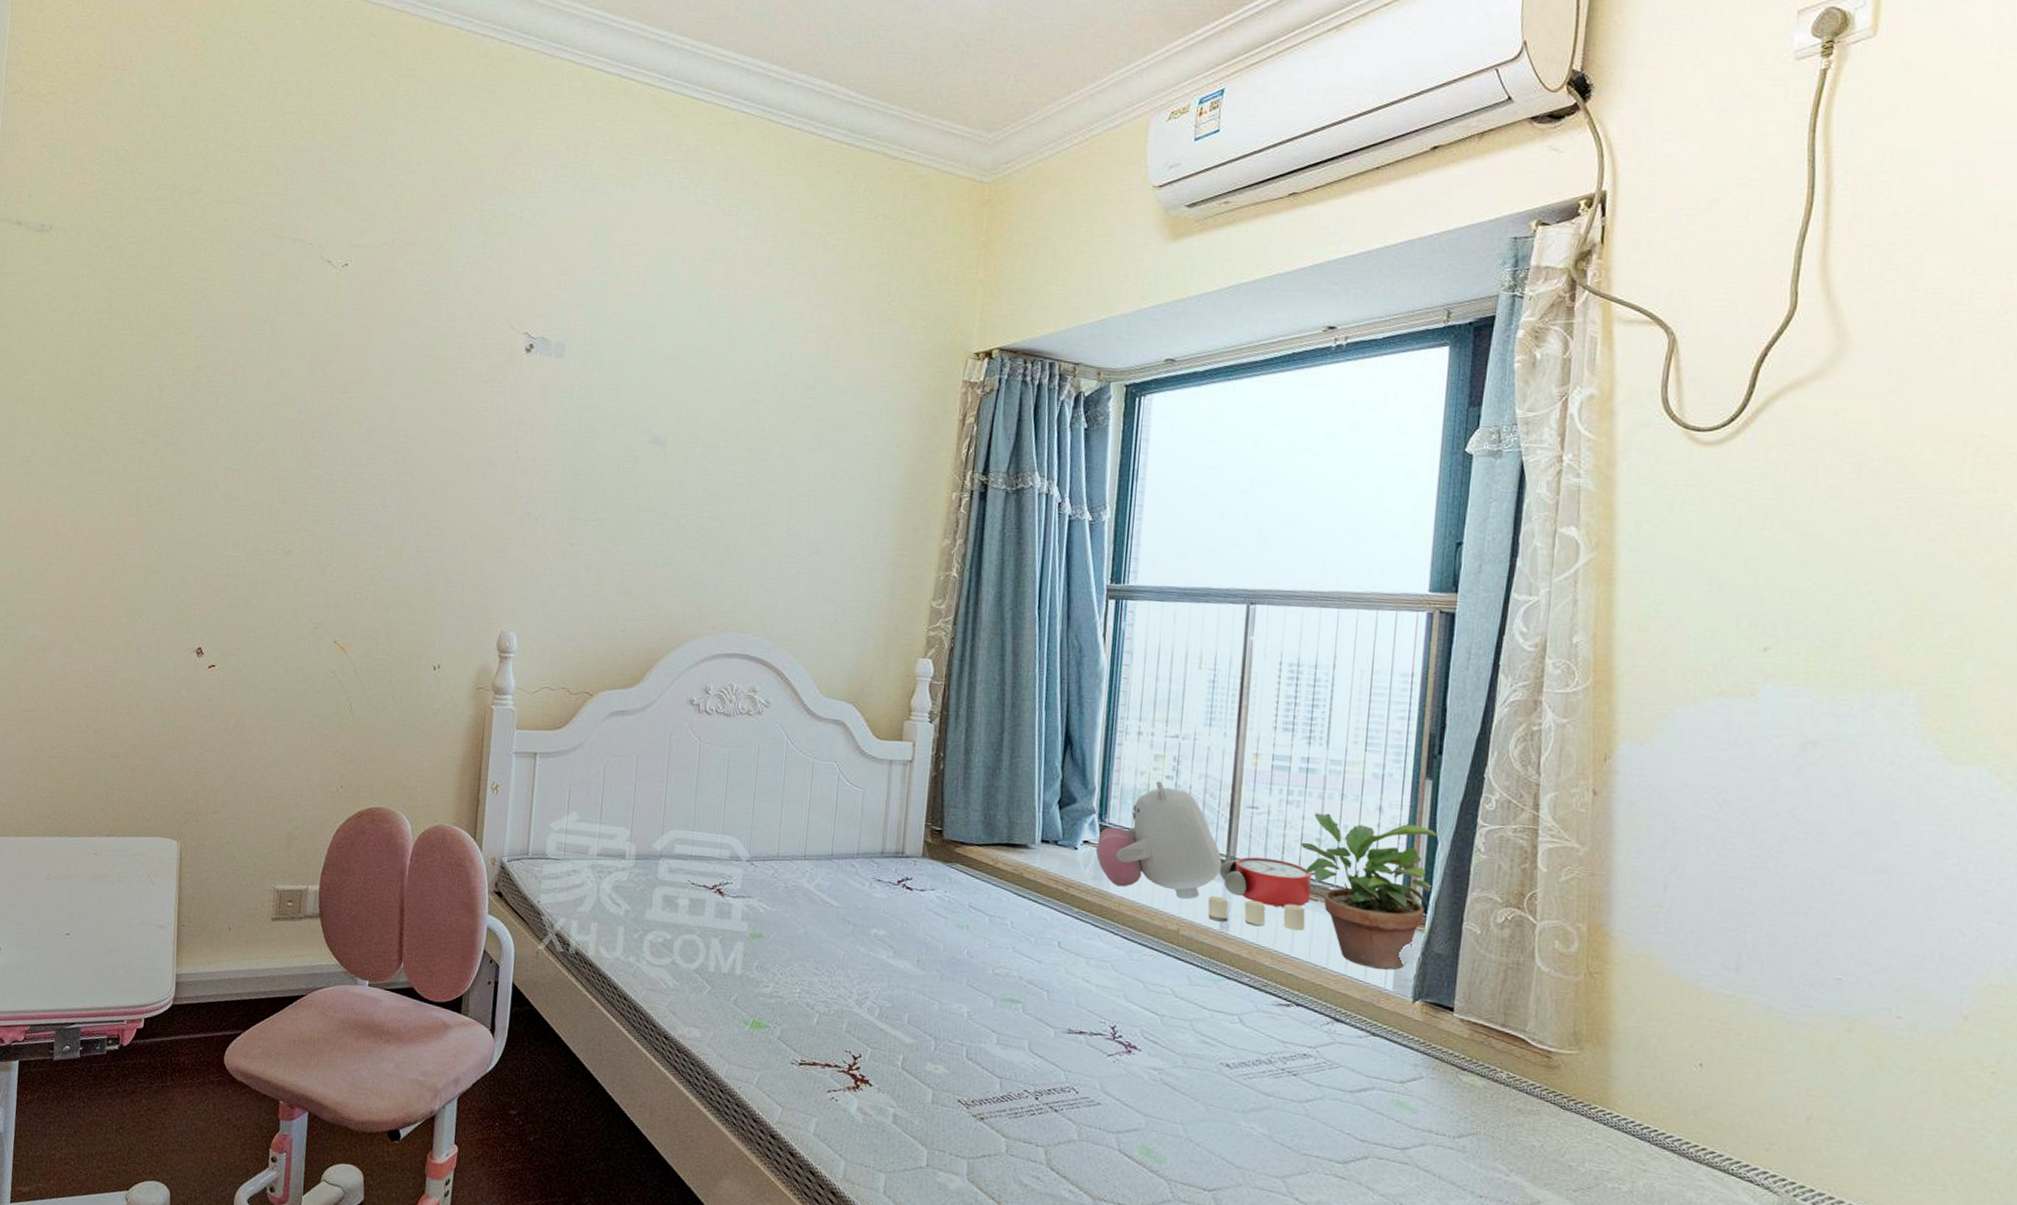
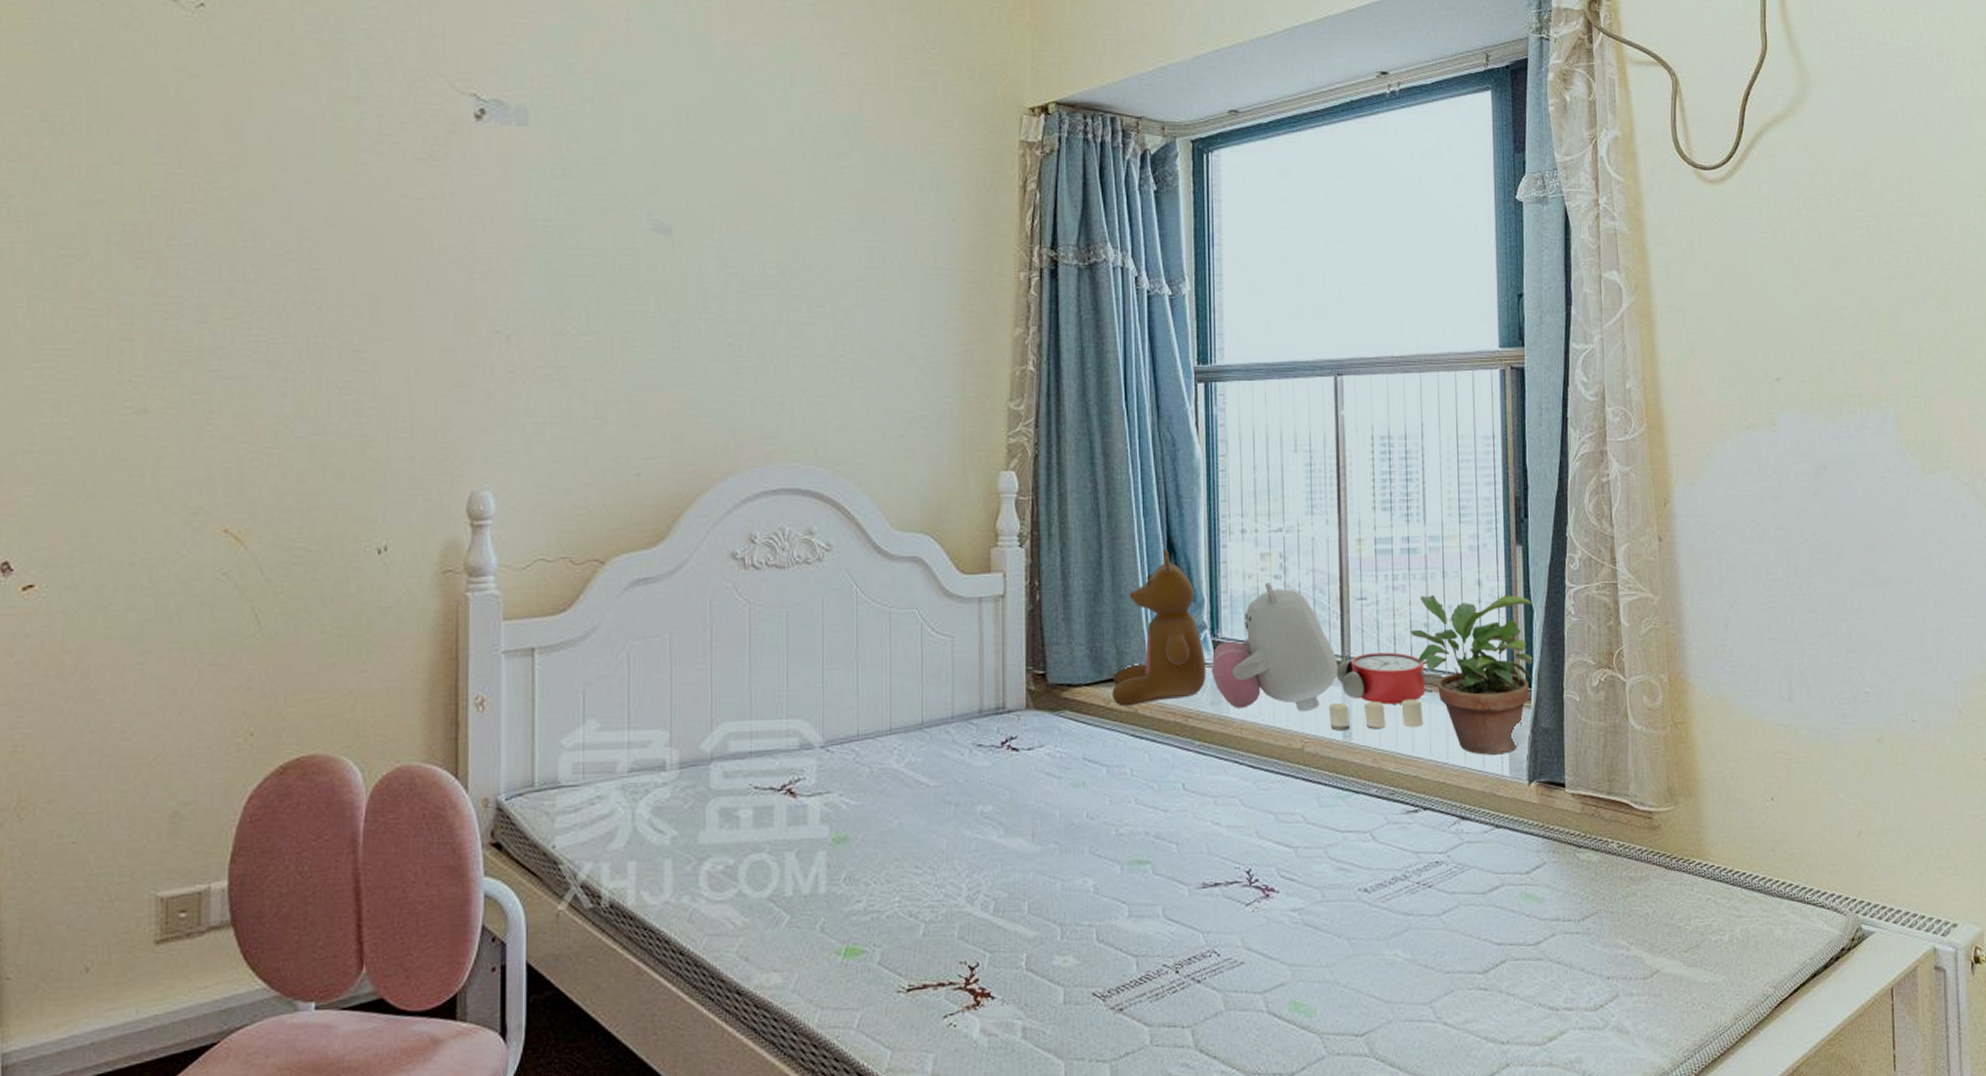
teddy bear: none [1000,740,1092,870] -> present [1112,549,1207,707]

